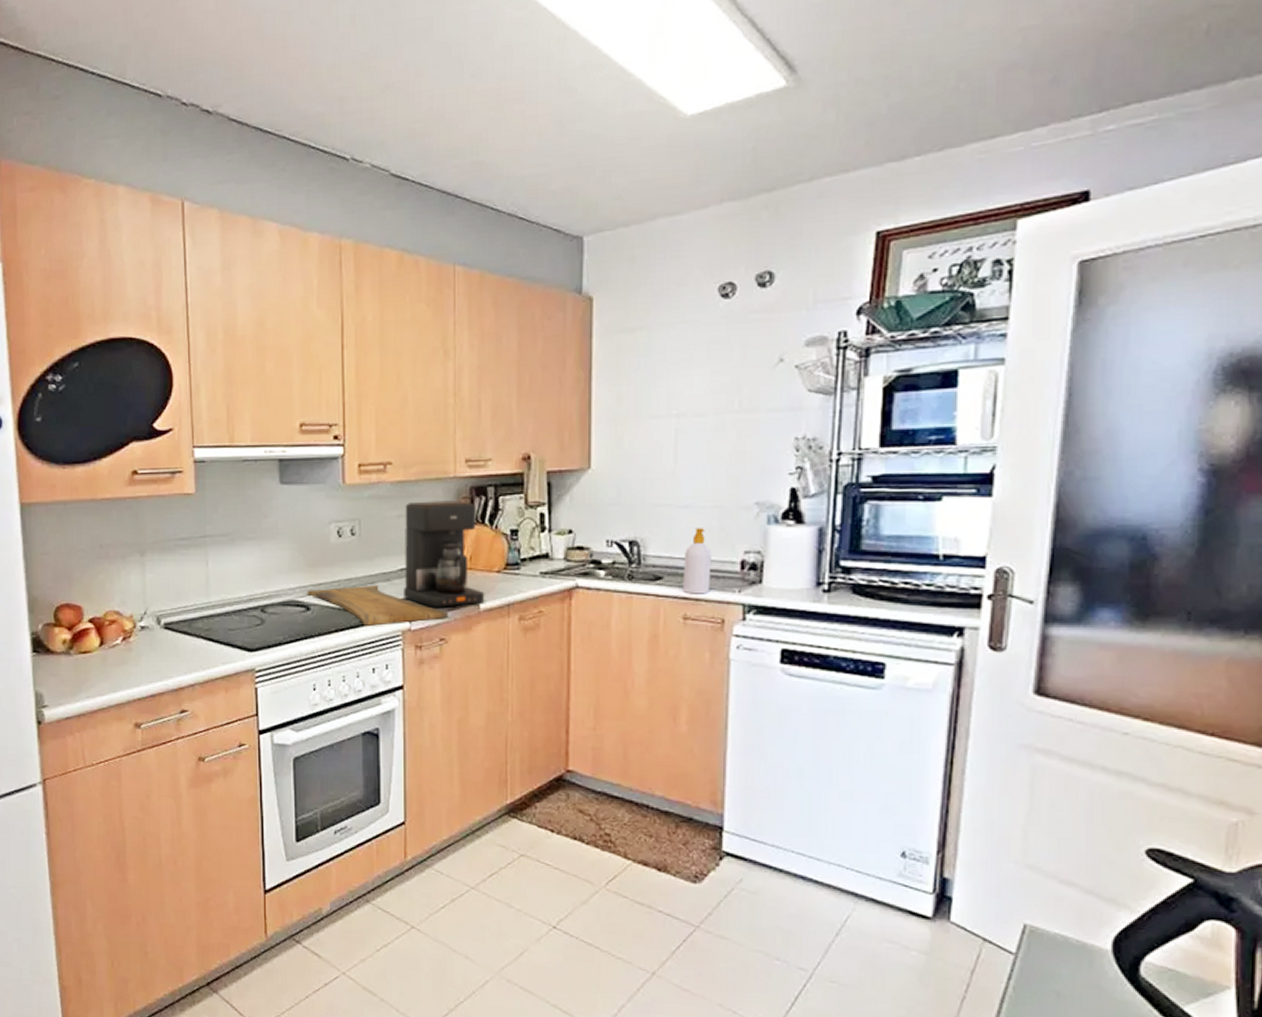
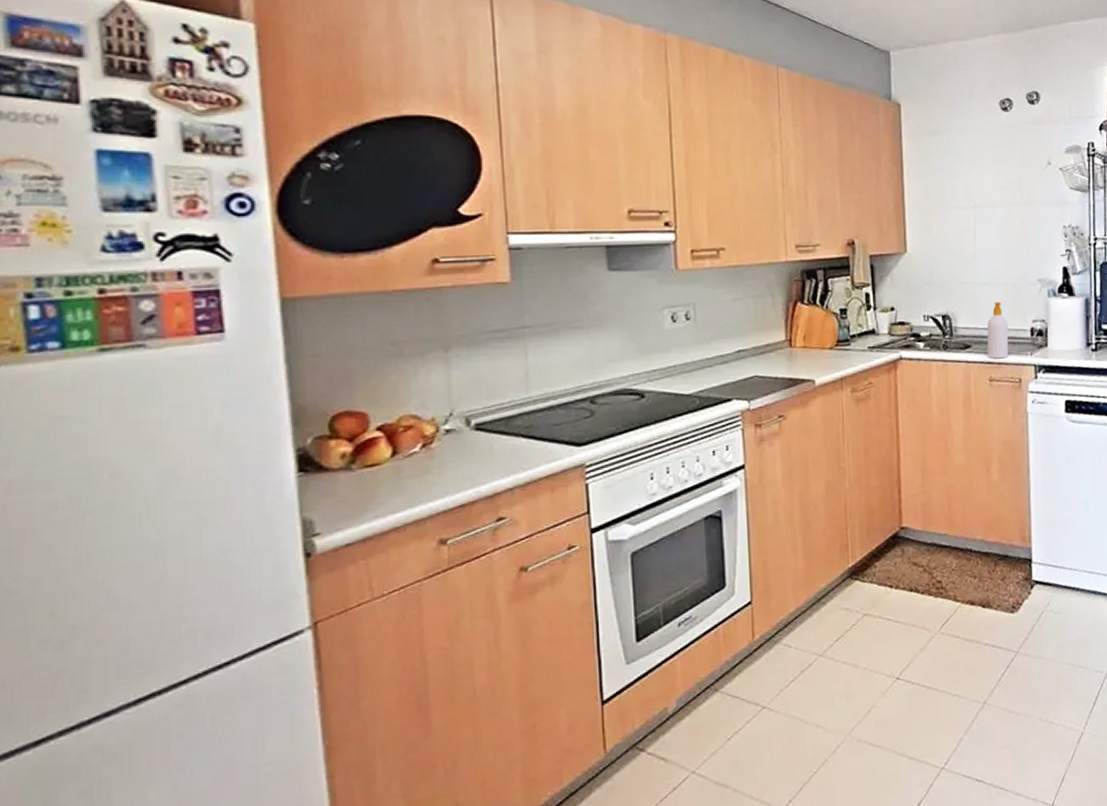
cutting board: present [307,584,448,626] -> none [641,367,785,409]
coffee maker: present [404,500,485,607] -> none [739,283,820,386]

